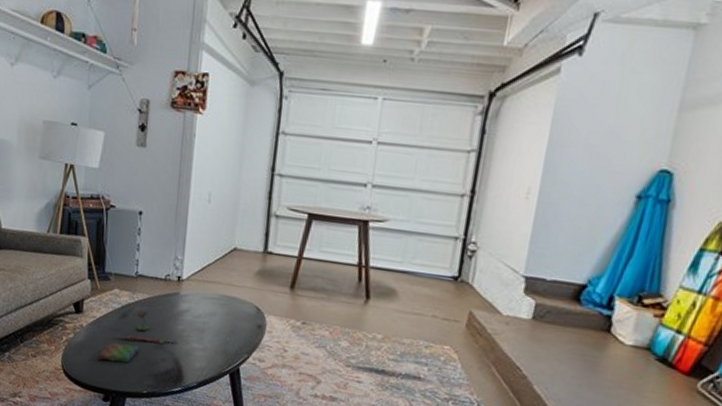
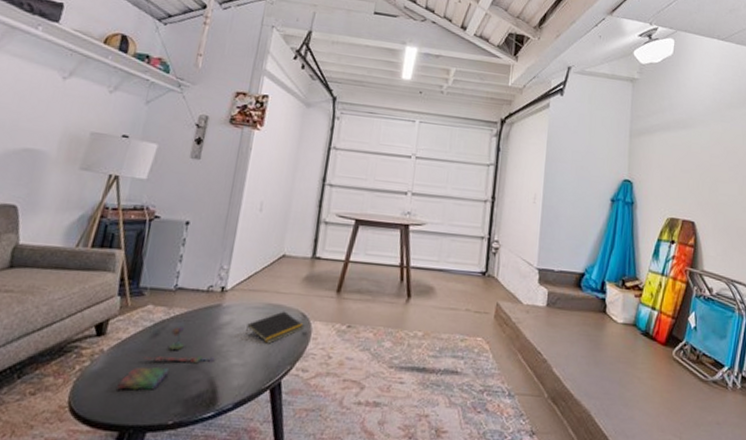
notepad: none [203,303,260,333] -> present [246,311,305,344]

